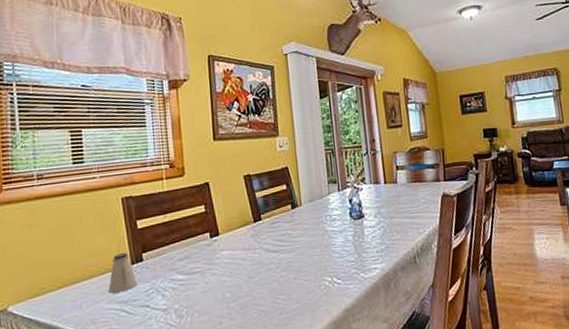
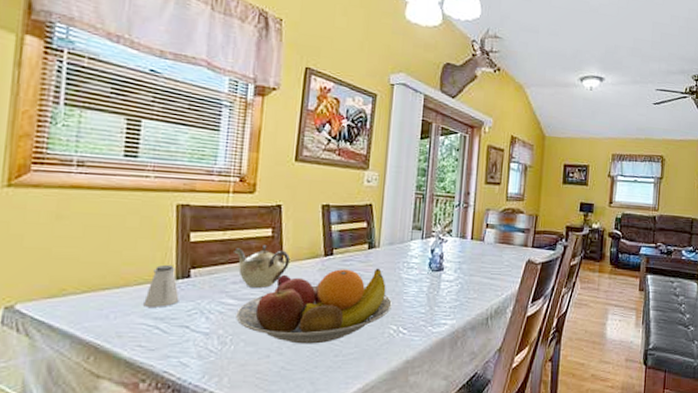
teapot: none [175,221,225,262] -> present [234,245,291,288]
fruit bowl: none [187,225,323,308] -> present [236,268,392,344]

